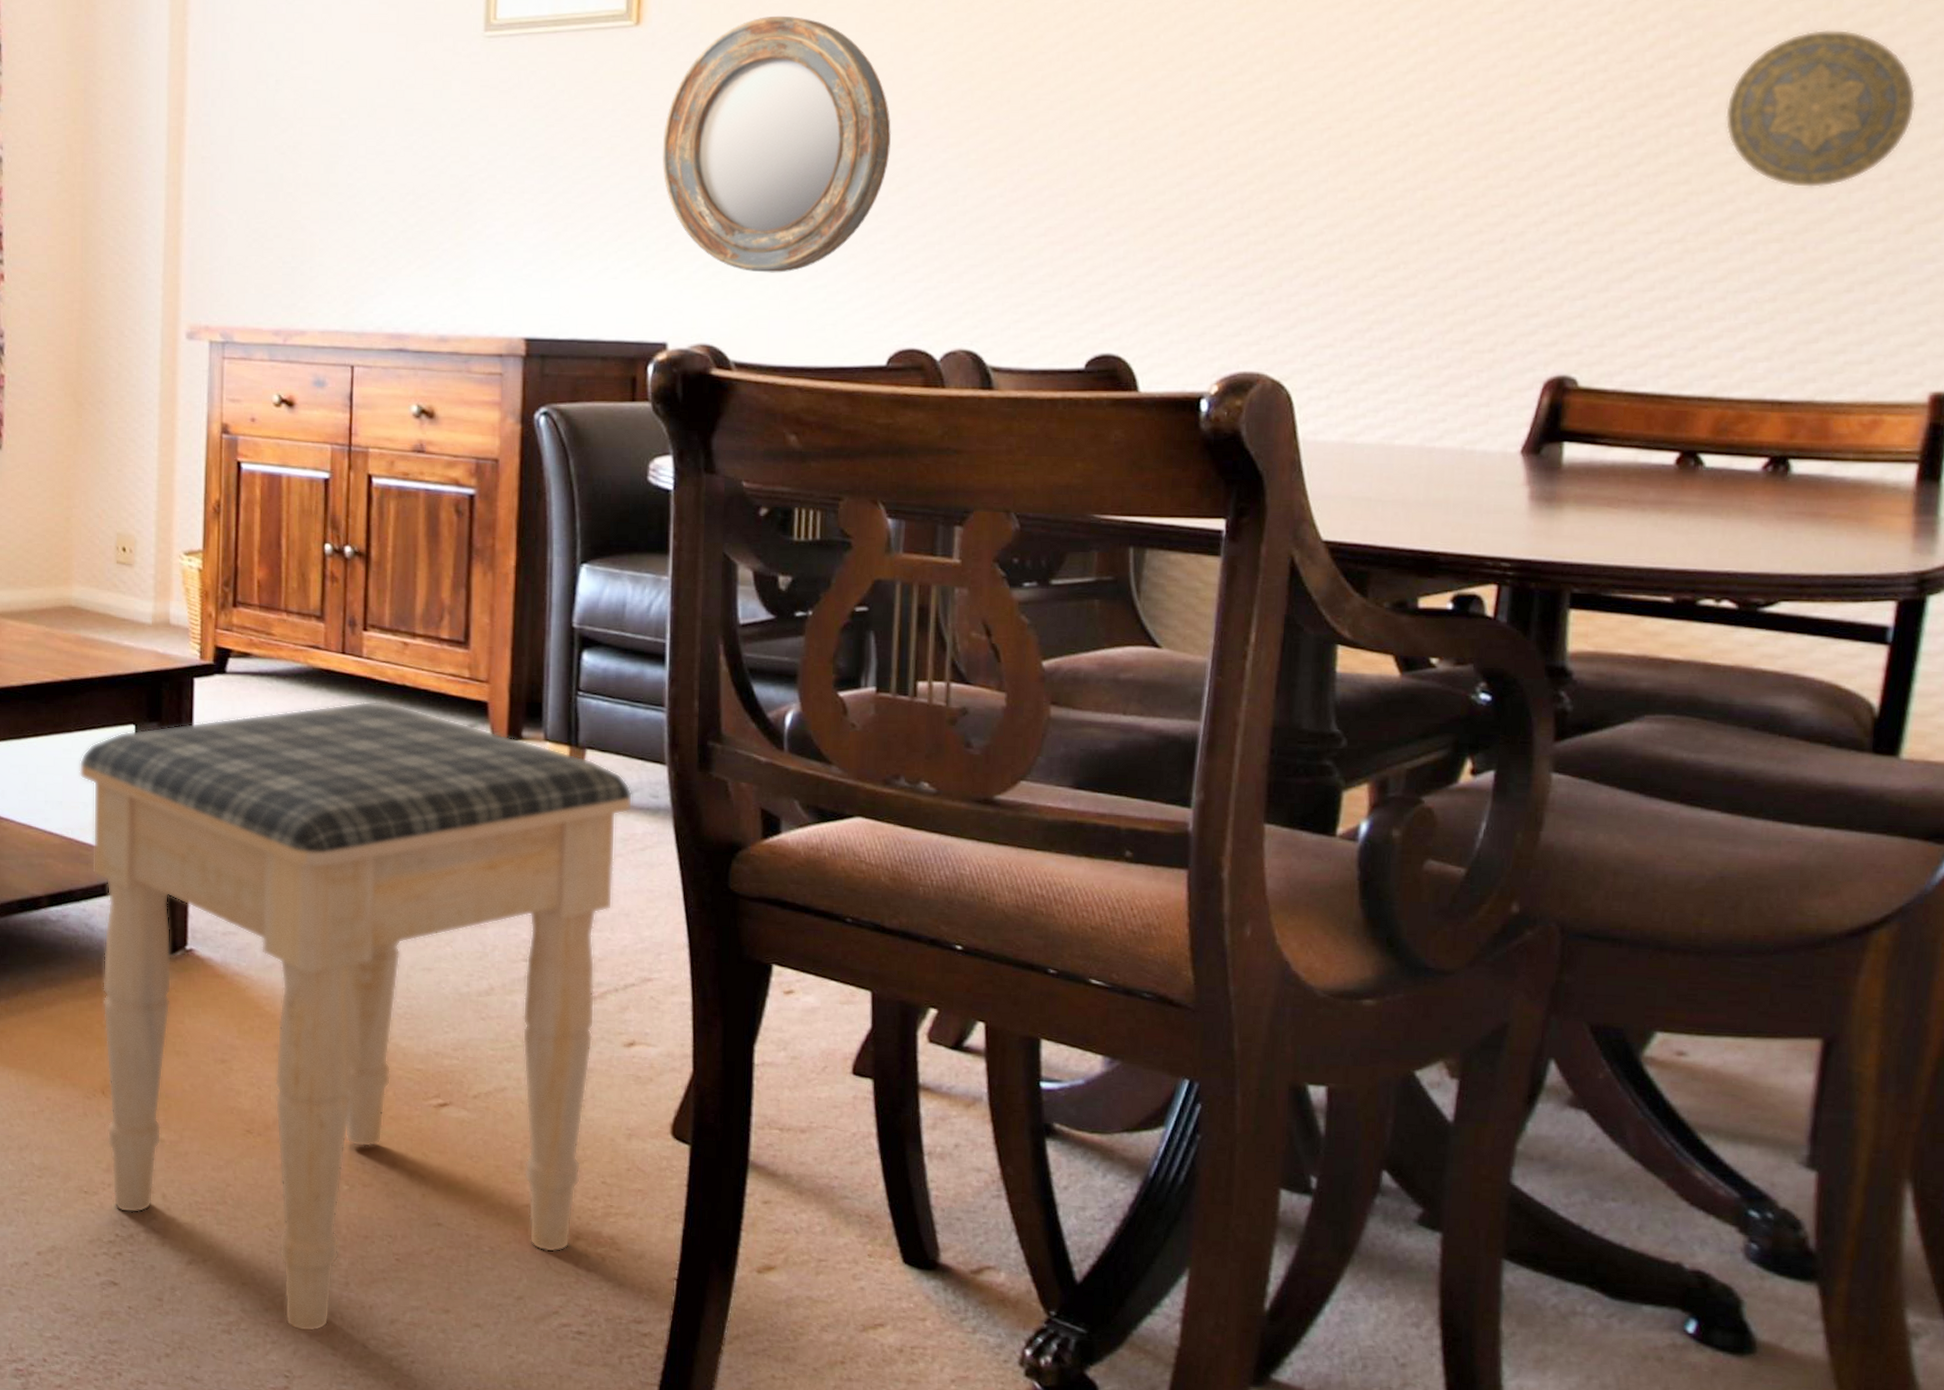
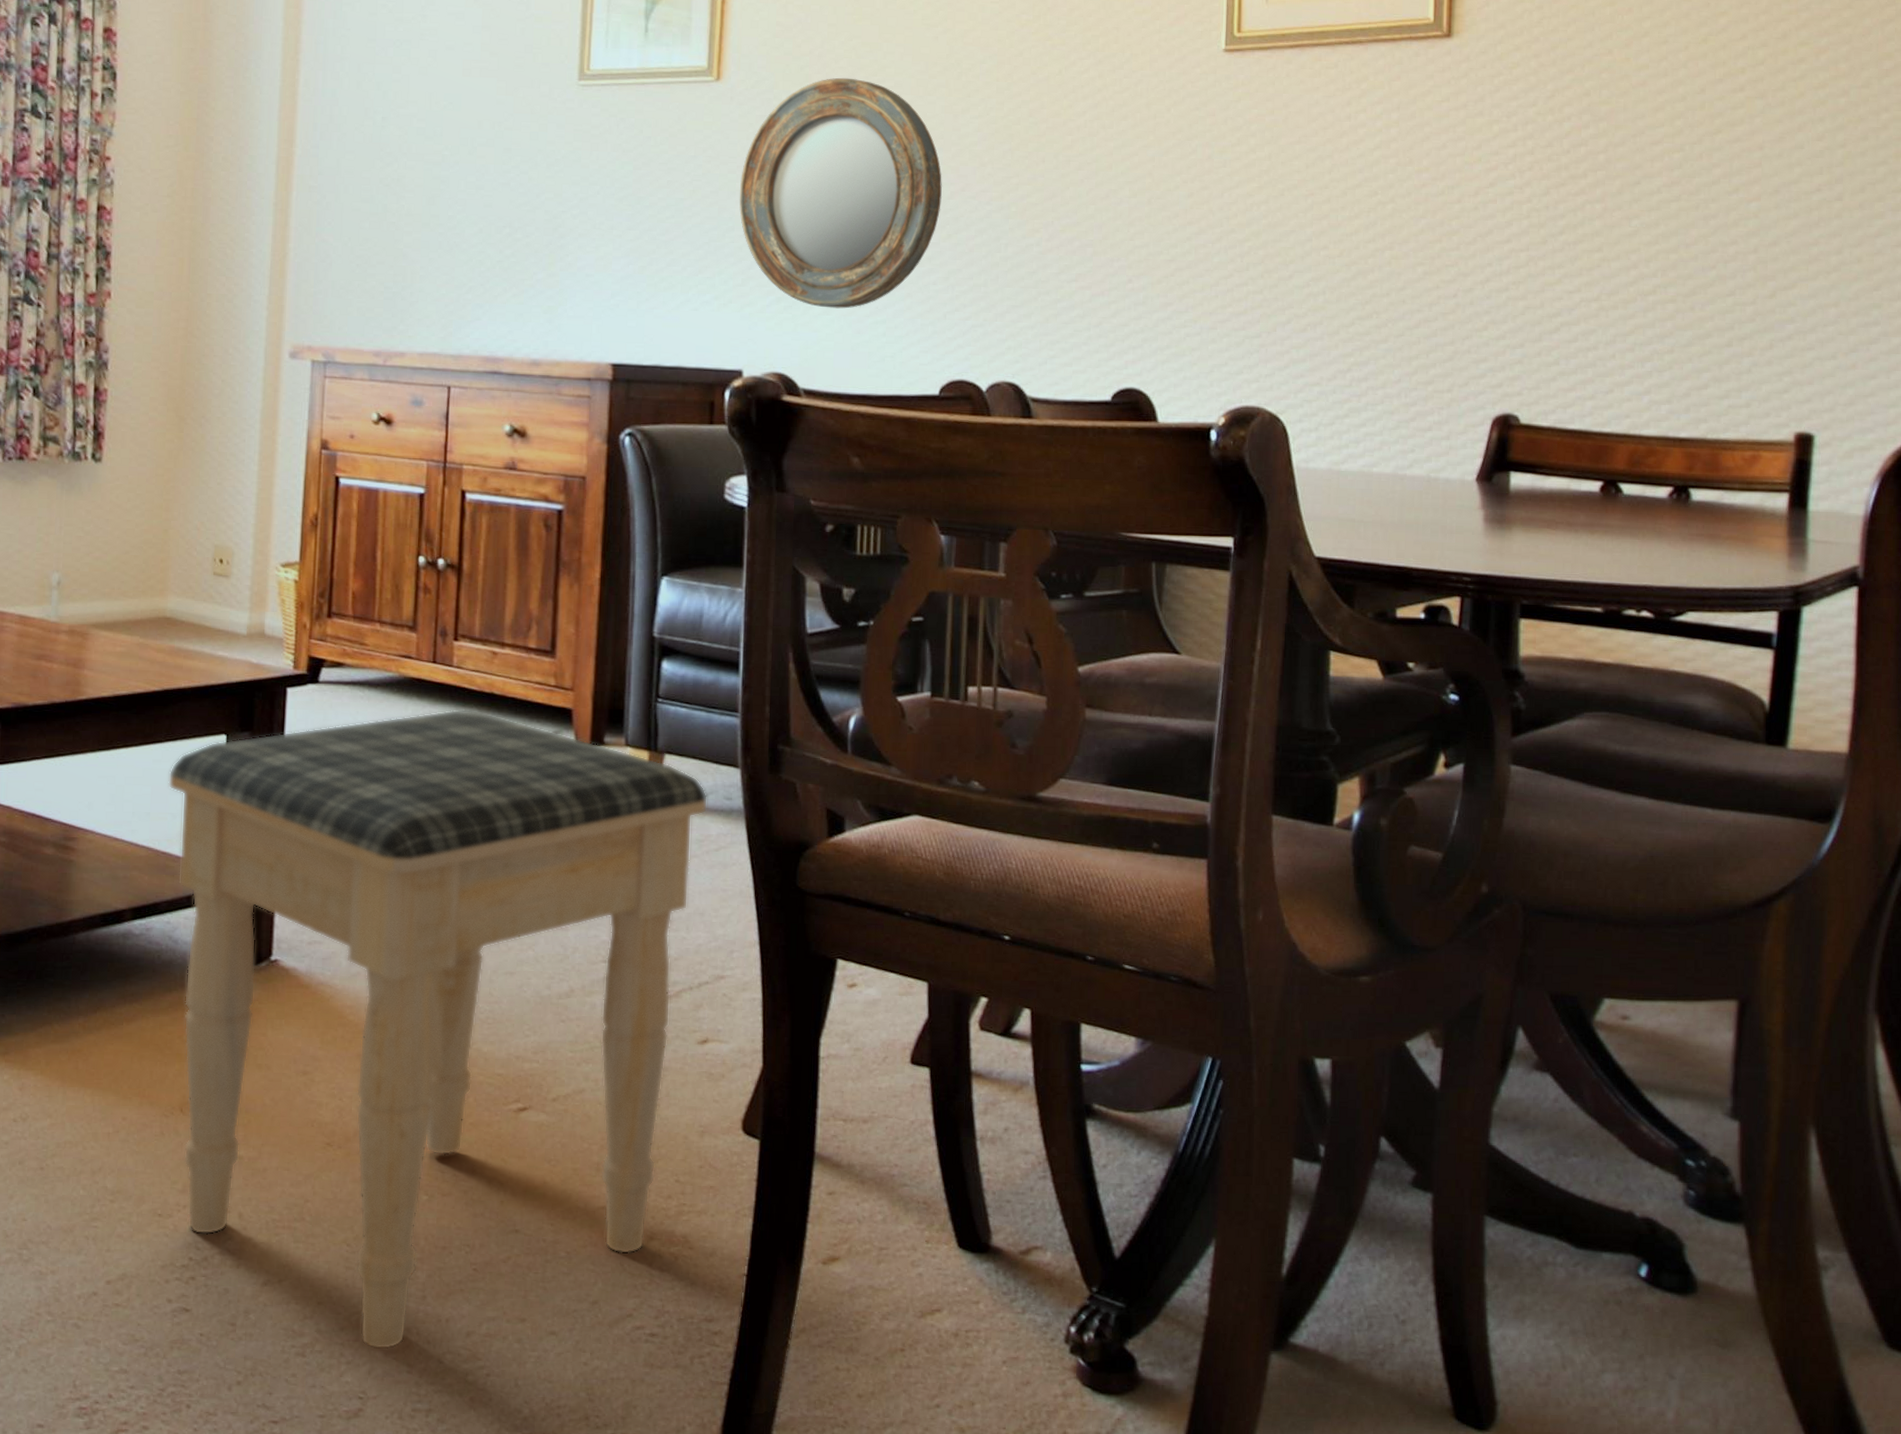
decorative plate: present [1724,29,1917,188] -> none [1626,126,1773,259]

